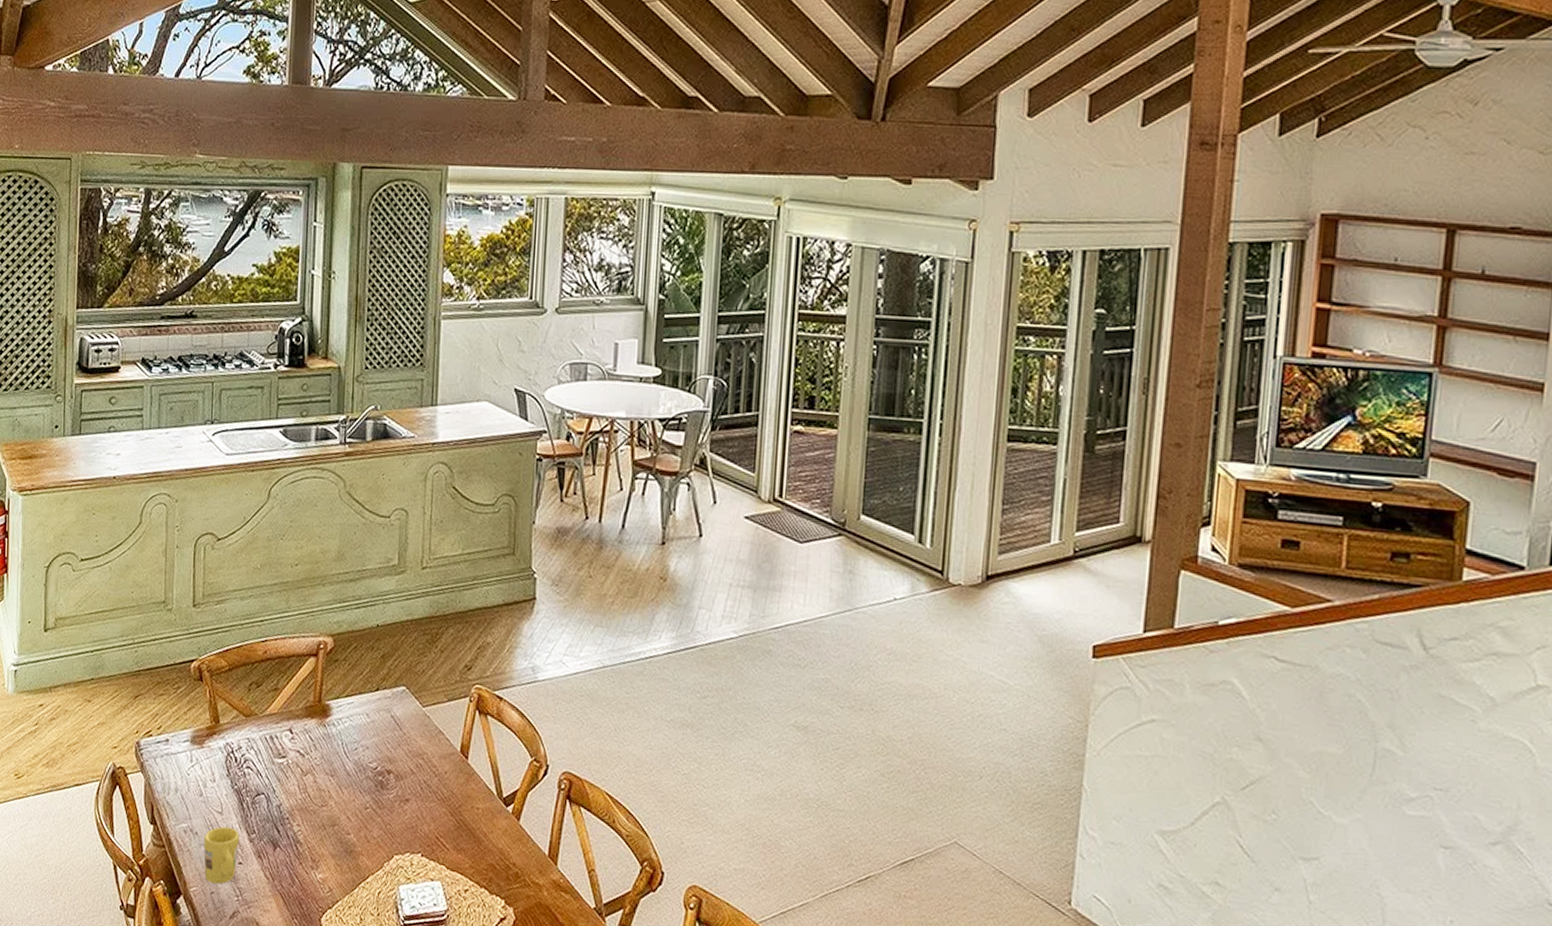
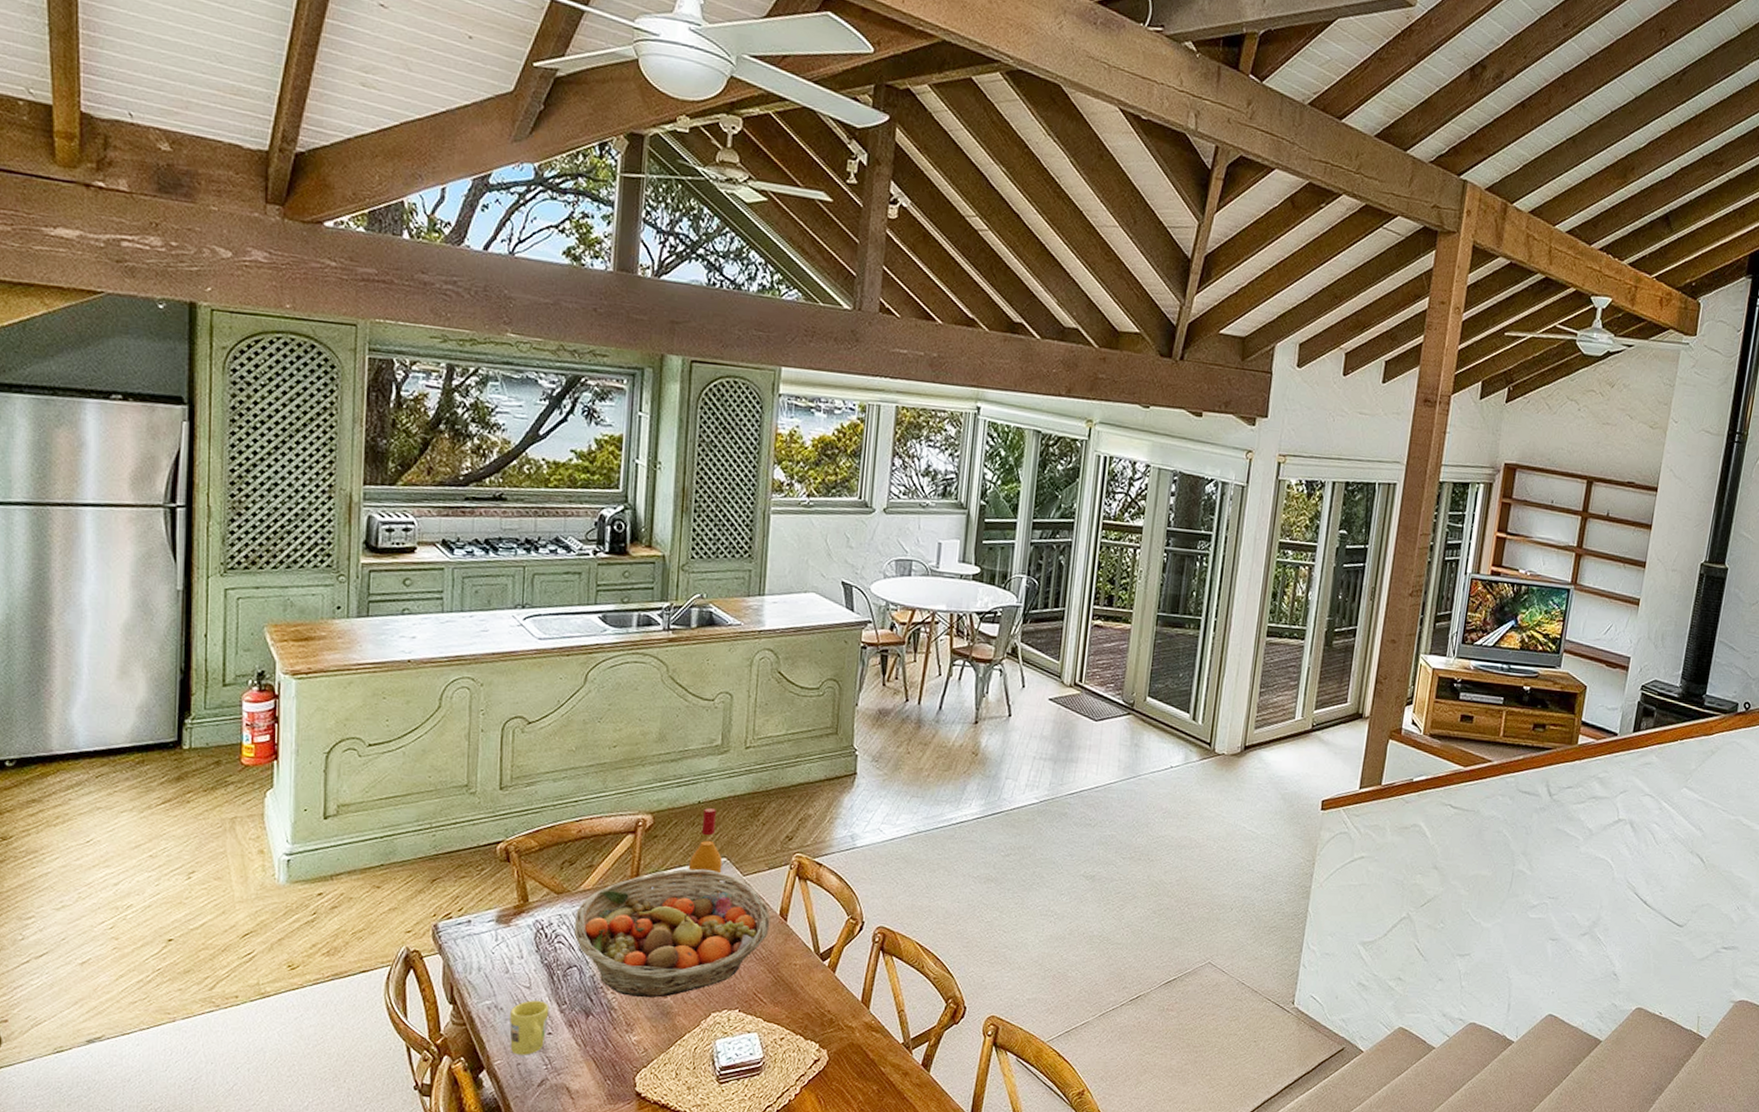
fruit basket: none [262,696,451,834] -> present [574,868,771,998]
wine bottle: none [368,631,402,724] -> present [688,807,723,893]

